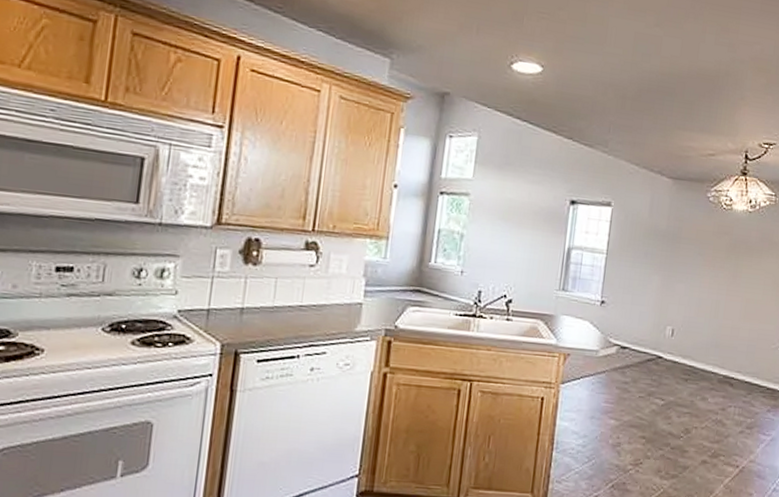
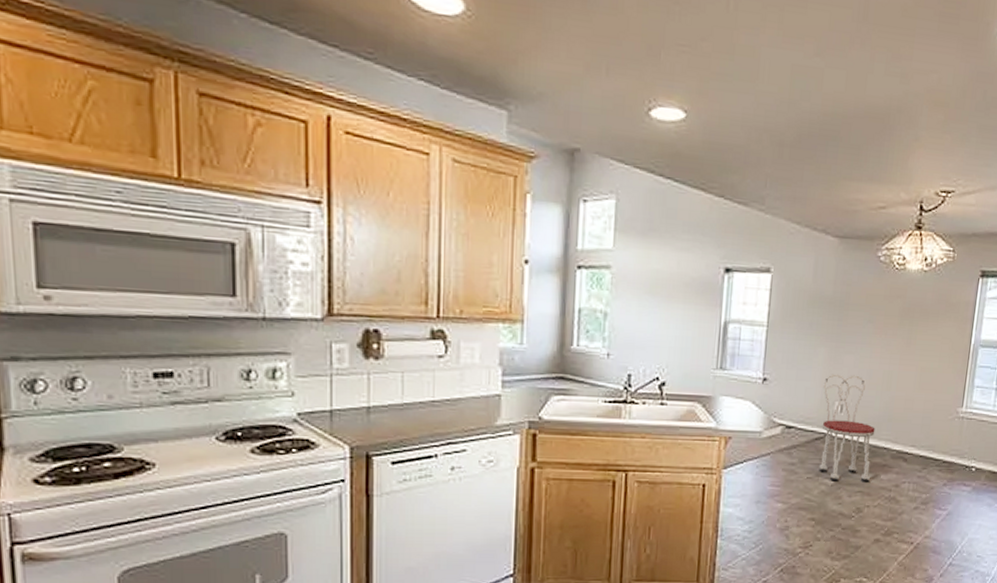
dining chair: none [650,300,704,405] -> present [819,374,875,483]

